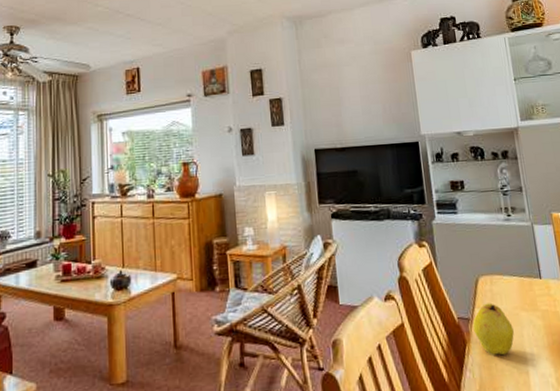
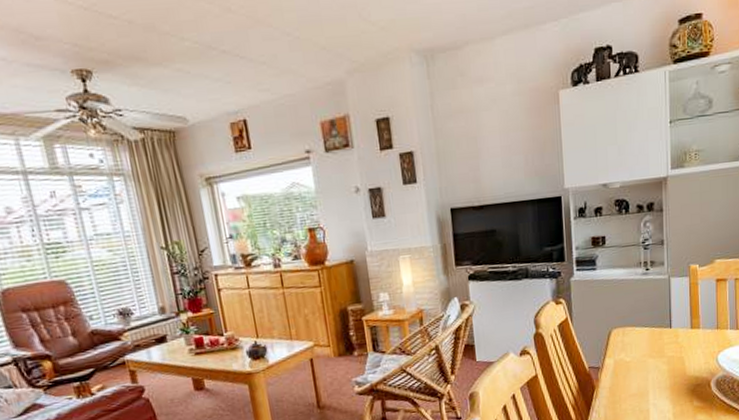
fruit: present [472,303,514,356] -> none [602,352,640,398]

